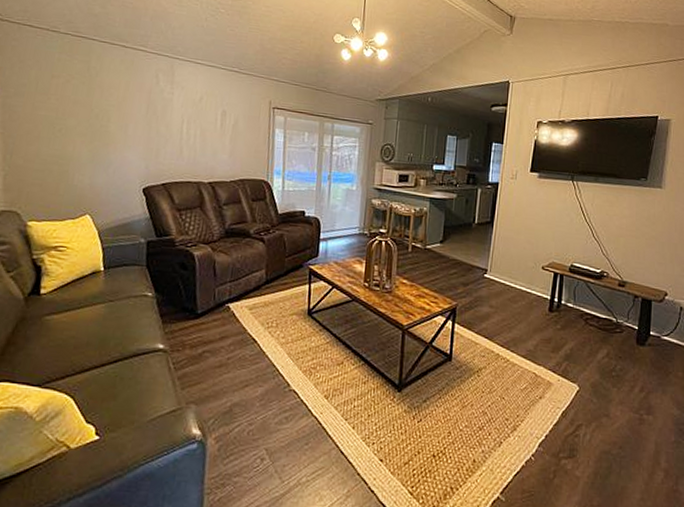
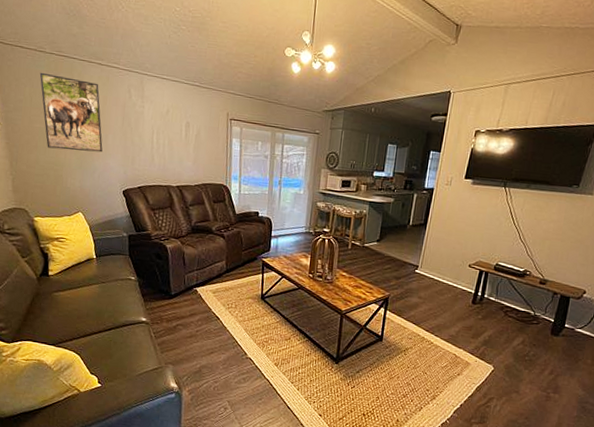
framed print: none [50,53,122,144] -> present [39,72,103,153]

